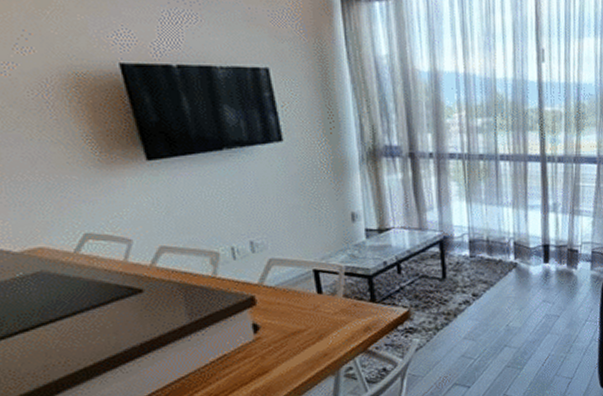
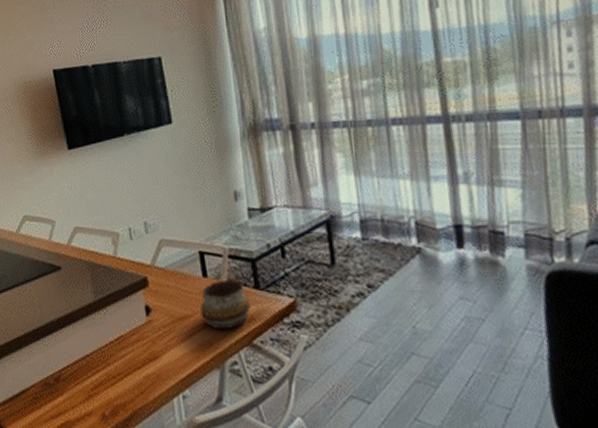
decorative bowl: none [315,294,367,341] -> present [200,279,251,330]

